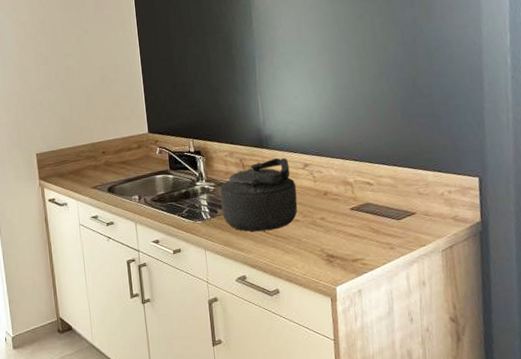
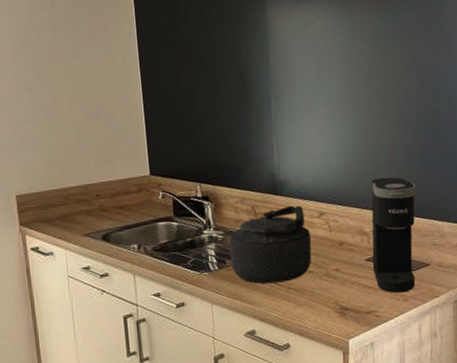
coffee maker: none [353,128,401,242] -> present [371,177,417,293]

